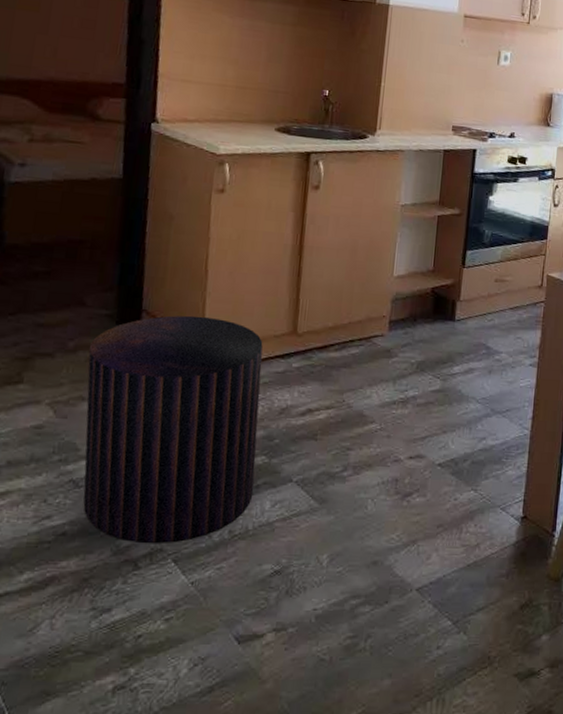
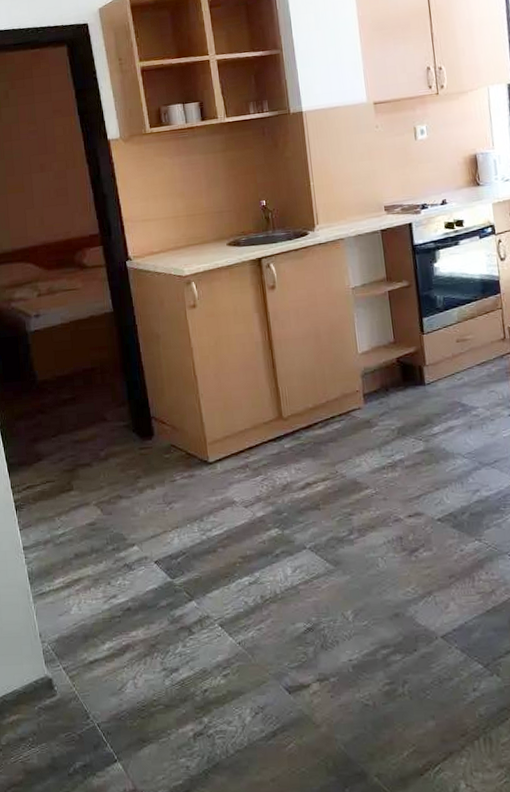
stool: present [83,315,263,543] -> none [116,415,275,612]

